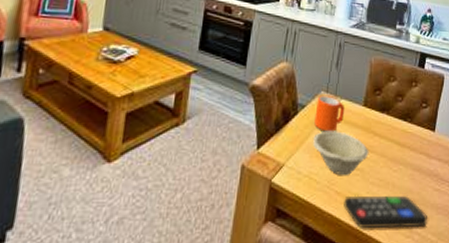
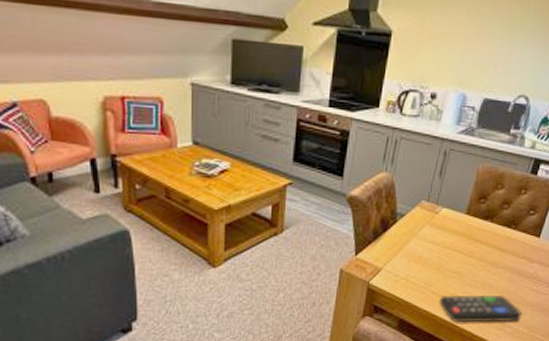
bowl: present [313,130,369,175] -> none [411,238,469,277]
mug: present [314,96,344,132] -> none [413,205,446,239]

